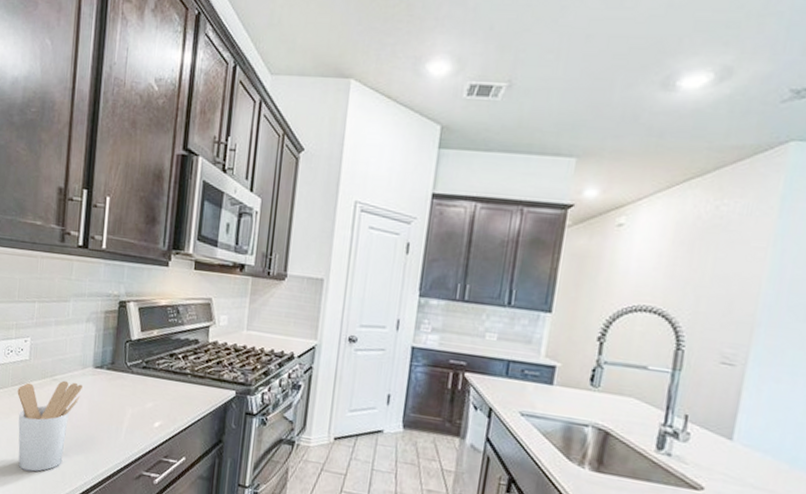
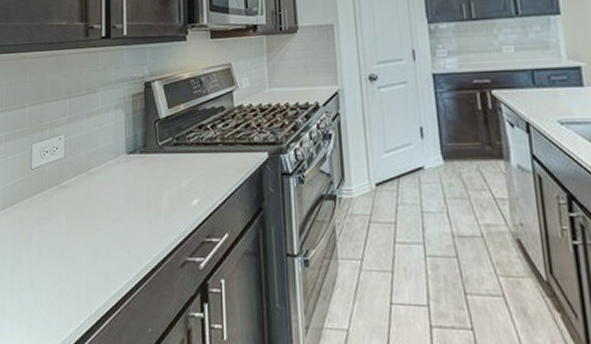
utensil holder: present [17,380,84,472] -> none [55,172,119,278]

